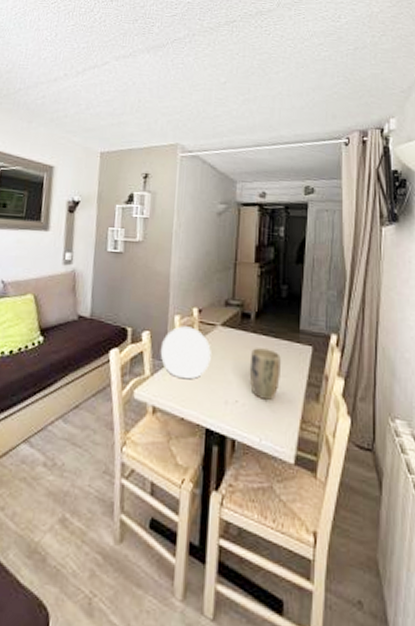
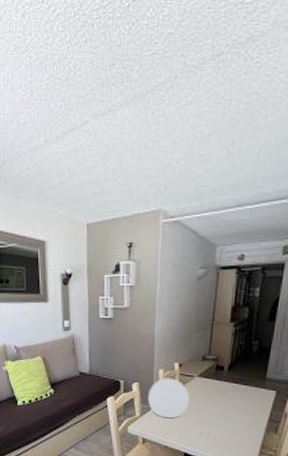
plant pot: present [249,347,281,400] -> none [220,393,248,432]

